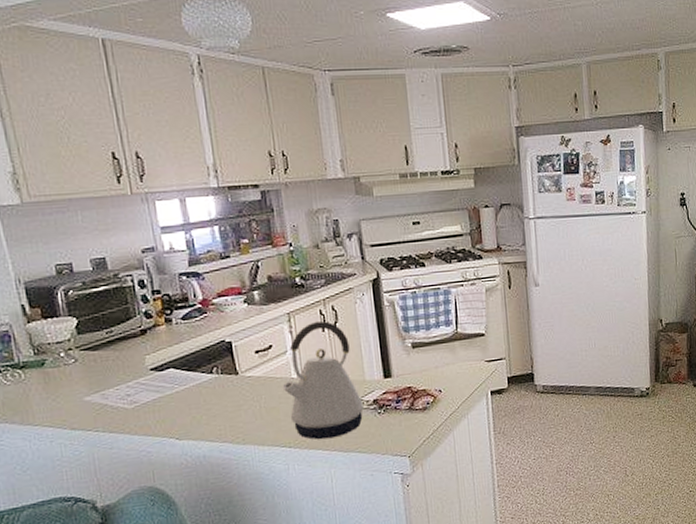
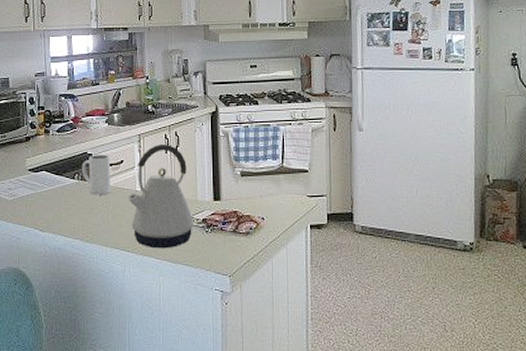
mug: none [220,340,261,390] -> present [82,155,111,195]

